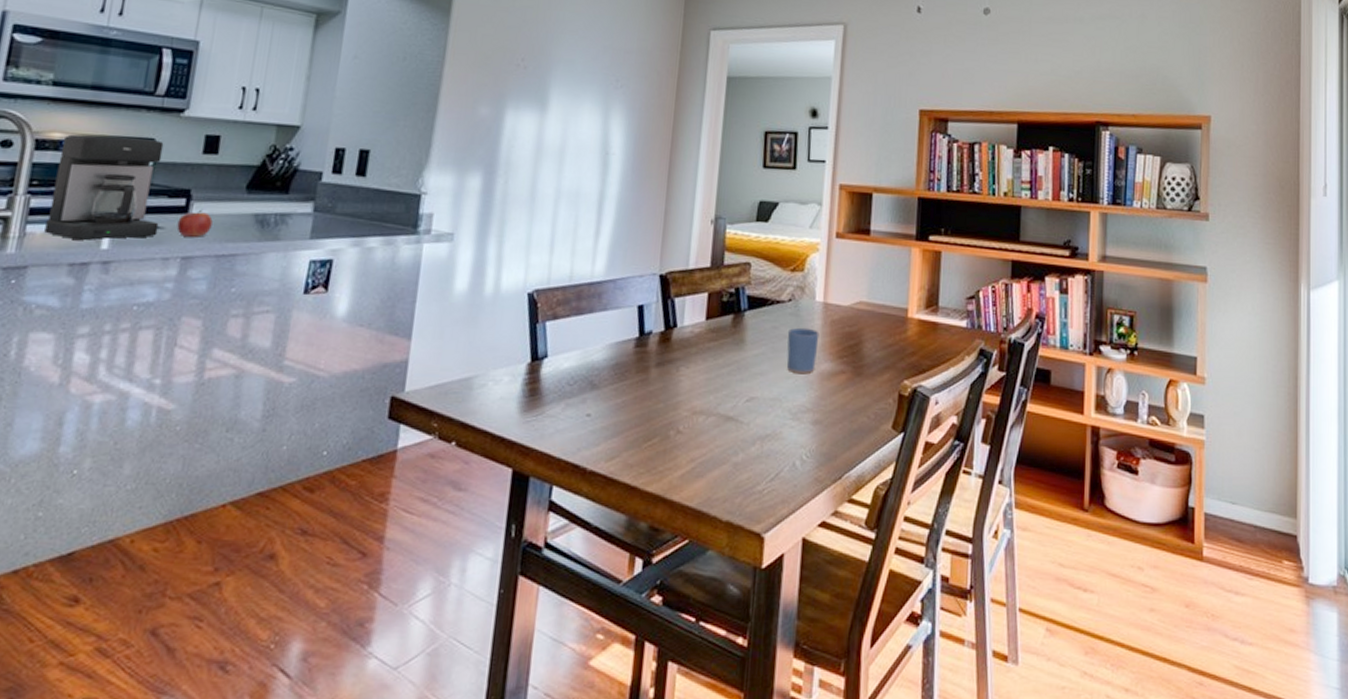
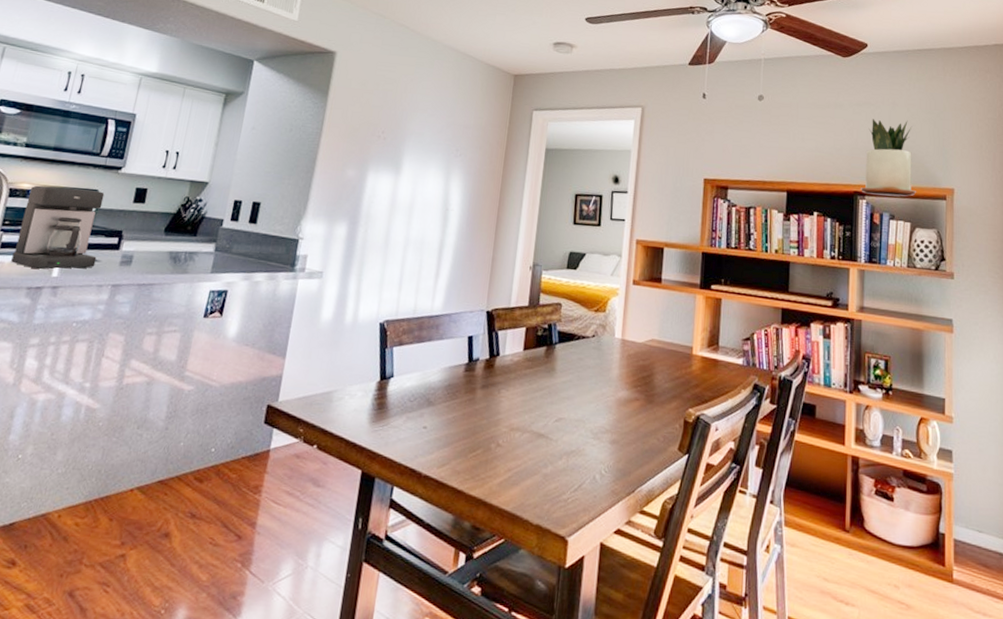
fruit: present [176,209,213,237] -> none [110,247,138,269]
mug: present [786,327,819,374] -> none [590,359,618,400]
planter: none [1104,35,1168,127] -> present [861,119,917,197]

